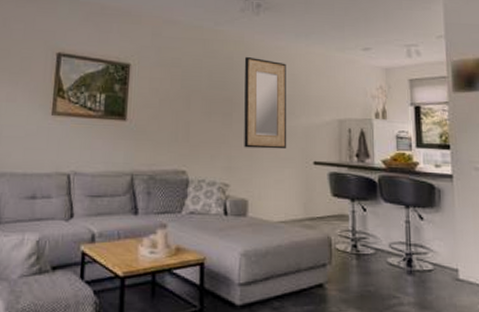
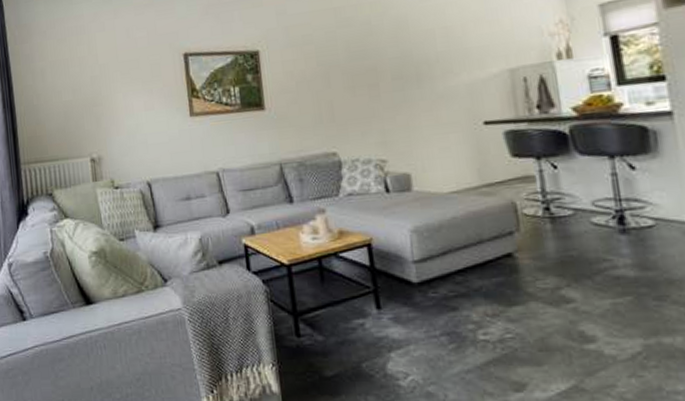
home mirror: present [244,56,287,150] -> none [385,16,449,119]

